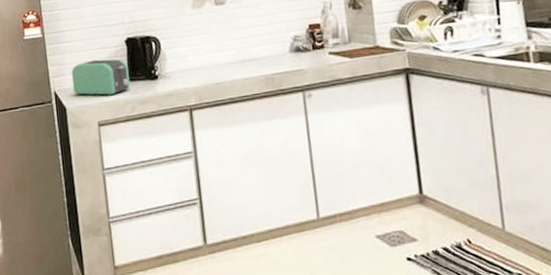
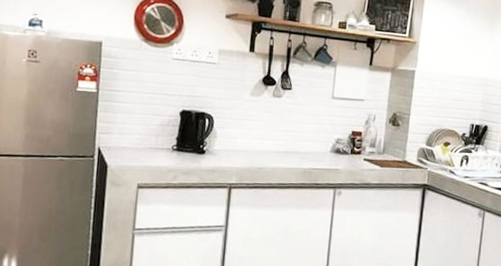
toaster: present [71,59,130,96] -> none [118,124,178,162]

